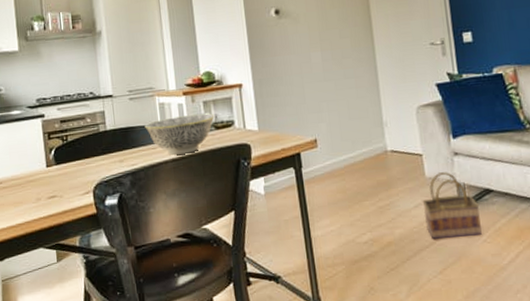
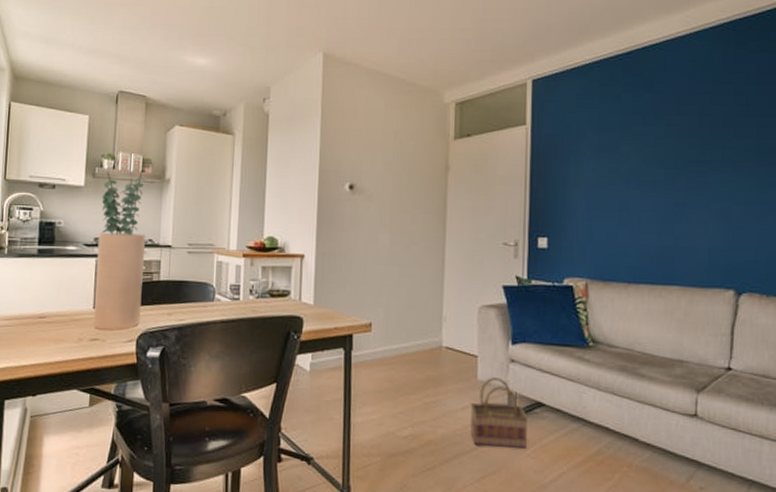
vase: none [37,27,94,187] -> present [93,170,146,331]
bowl: present [144,113,215,156] -> none [199,277,271,318]

